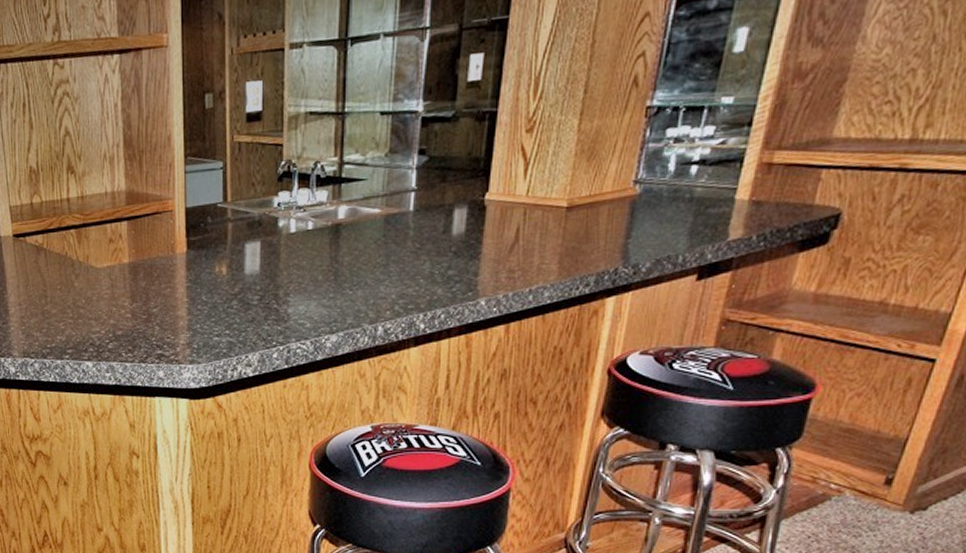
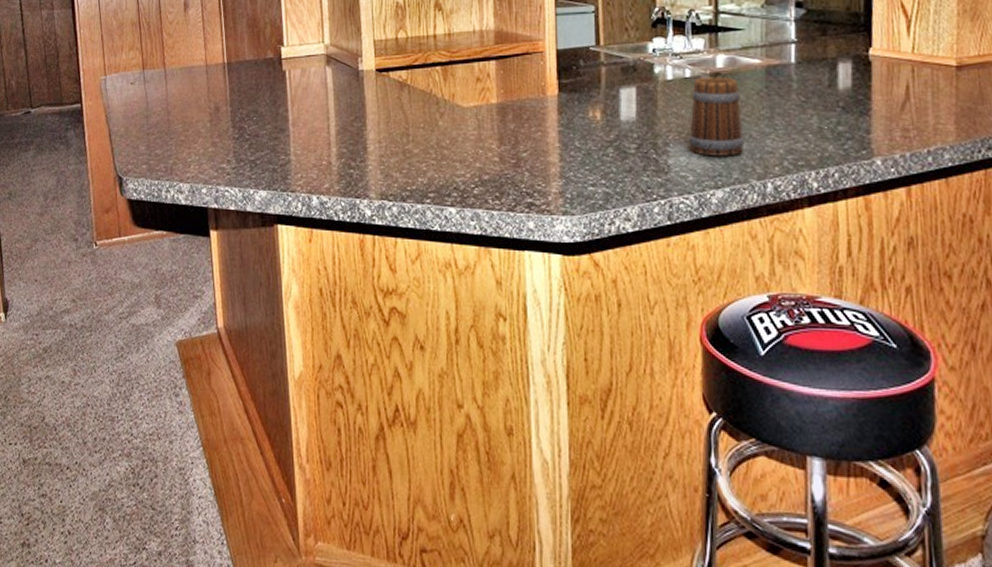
beer mug: none [308,227,360,304] -> present [689,75,745,156]

